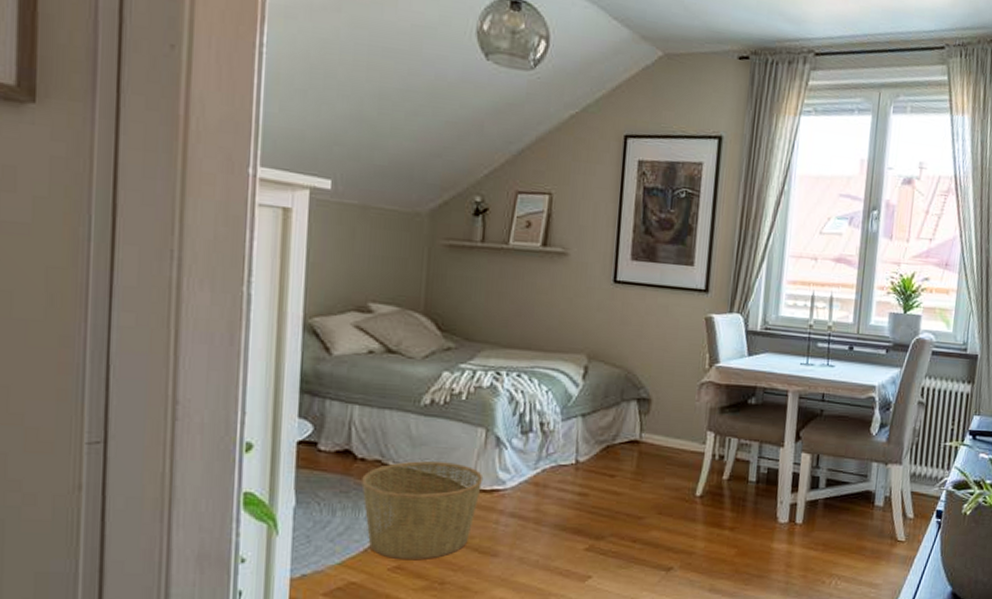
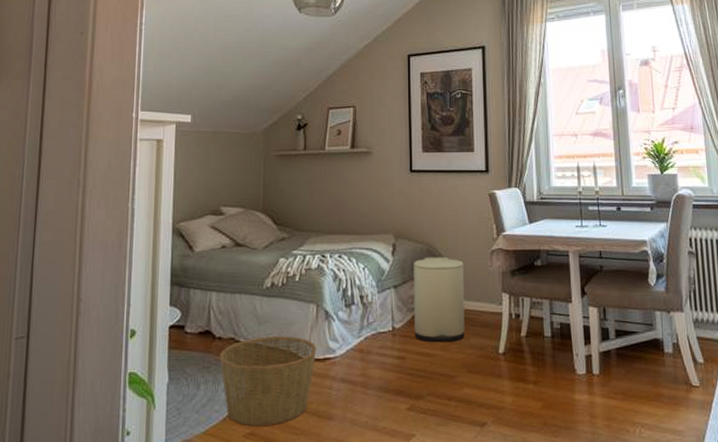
pedal bin: none [601,384,667,481] -> present [414,256,465,343]

